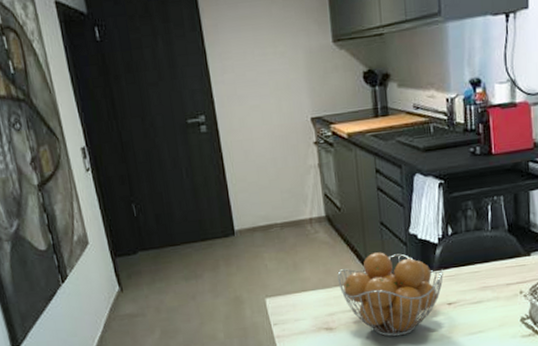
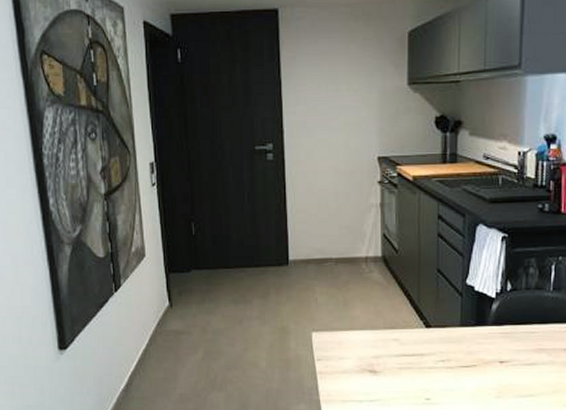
fruit basket: present [337,252,444,337] -> none [388,299,499,389]

